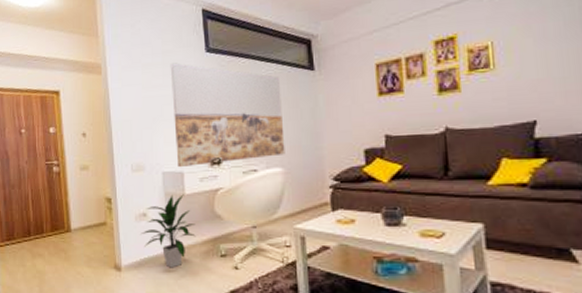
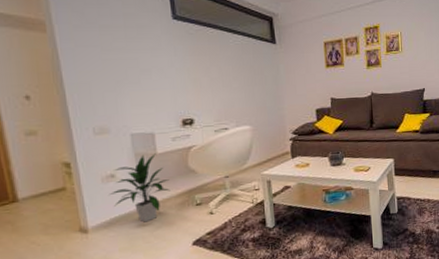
wall art: present [170,63,285,168] -> none [133,27,253,129]

